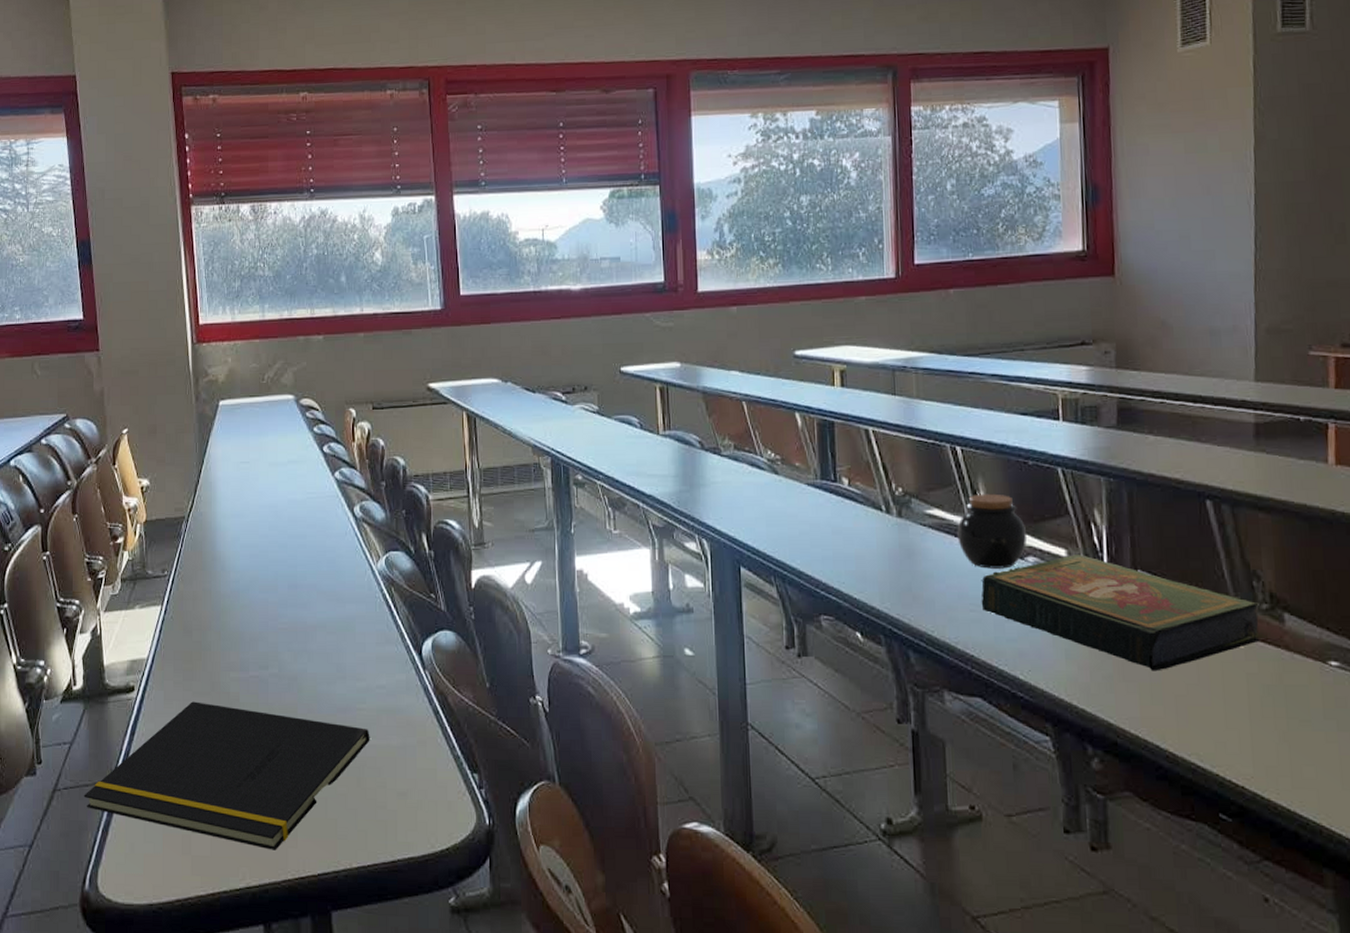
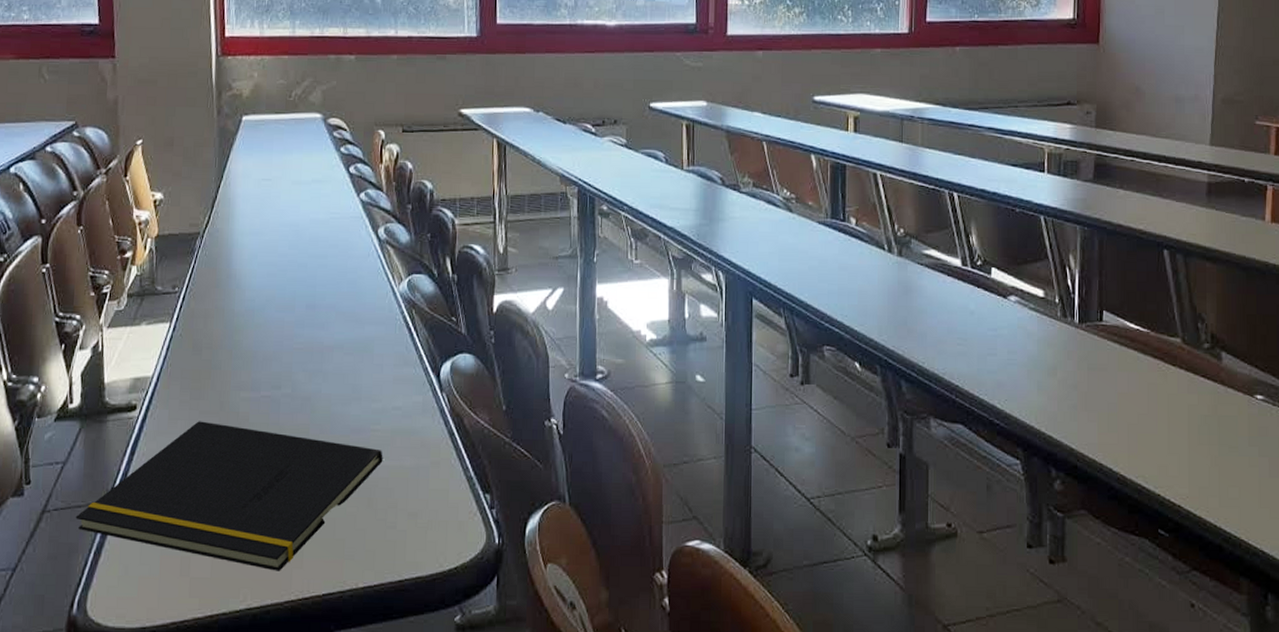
jar: present [957,493,1027,569] -> none [950,237,1010,306]
book: present [981,553,1260,671] -> none [967,294,1202,402]

